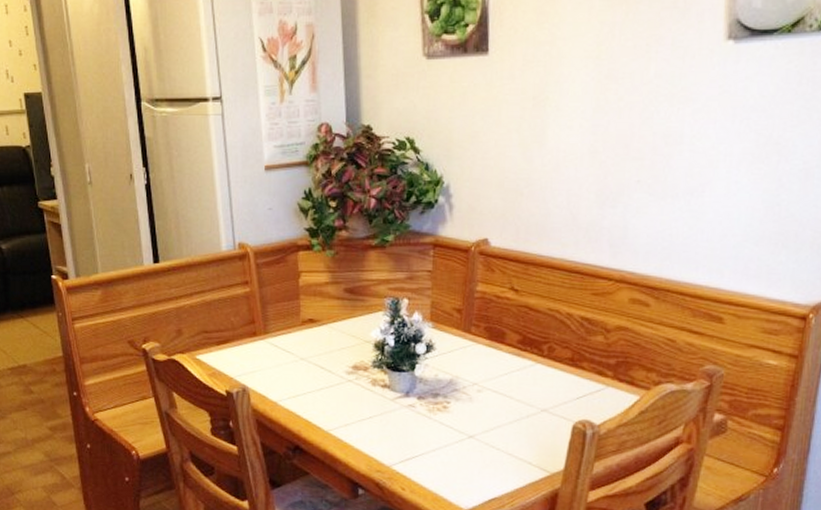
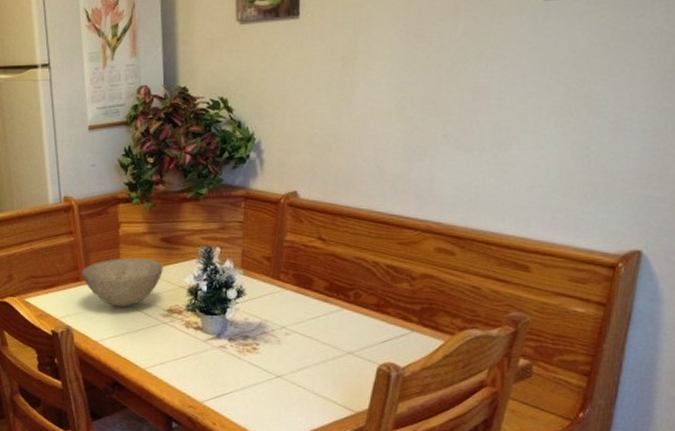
bowl: none [258,309,347,364] -> present [81,257,163,307]

